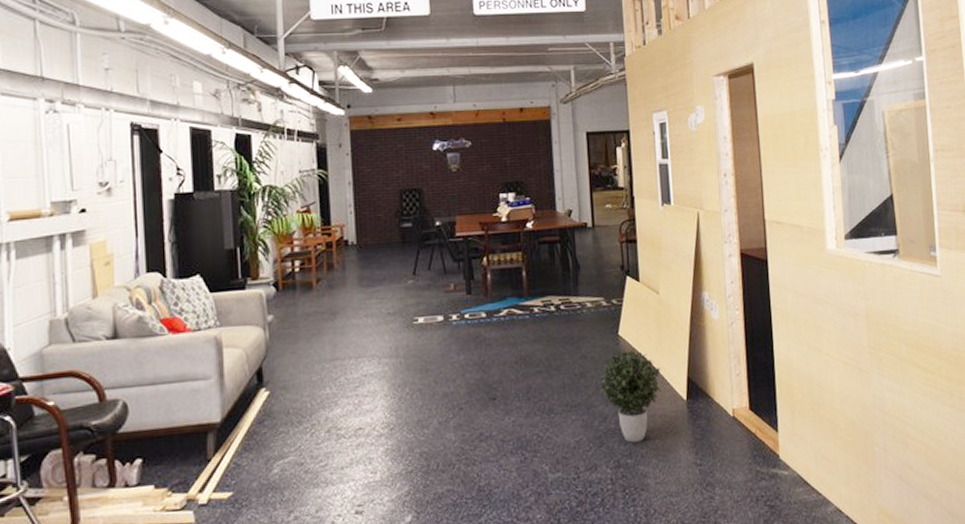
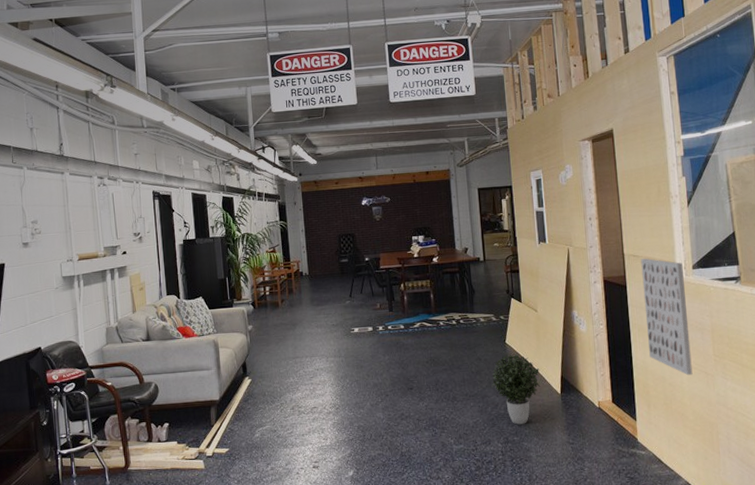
wall art: none [785,225,844,373] -> present [641,258,693,376]

